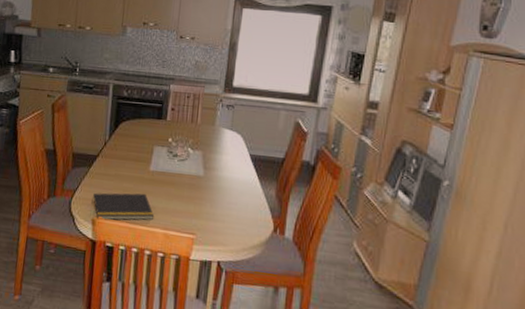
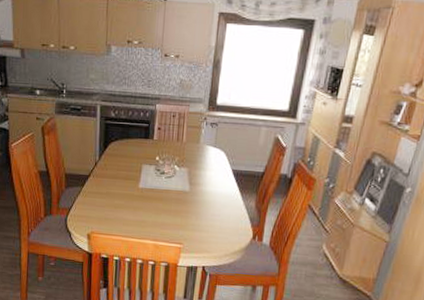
notepad: present [91,192,155,220] -> none [86,209,145,235]

